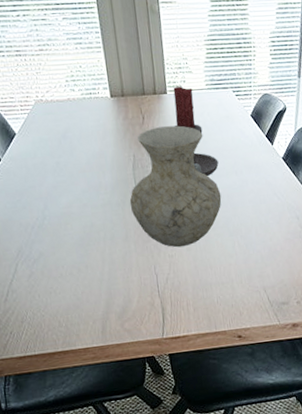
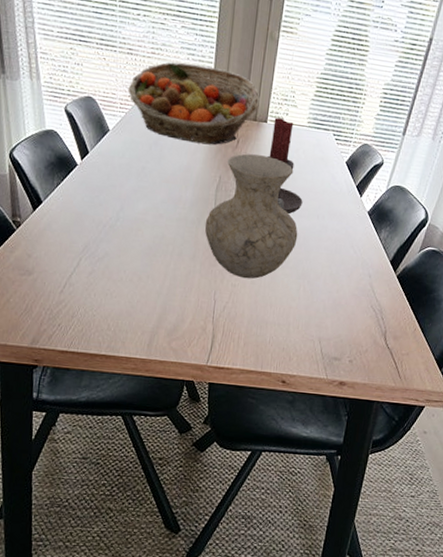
fruit basket: none [24,51,156,129] -> present [128,62,260,145]

